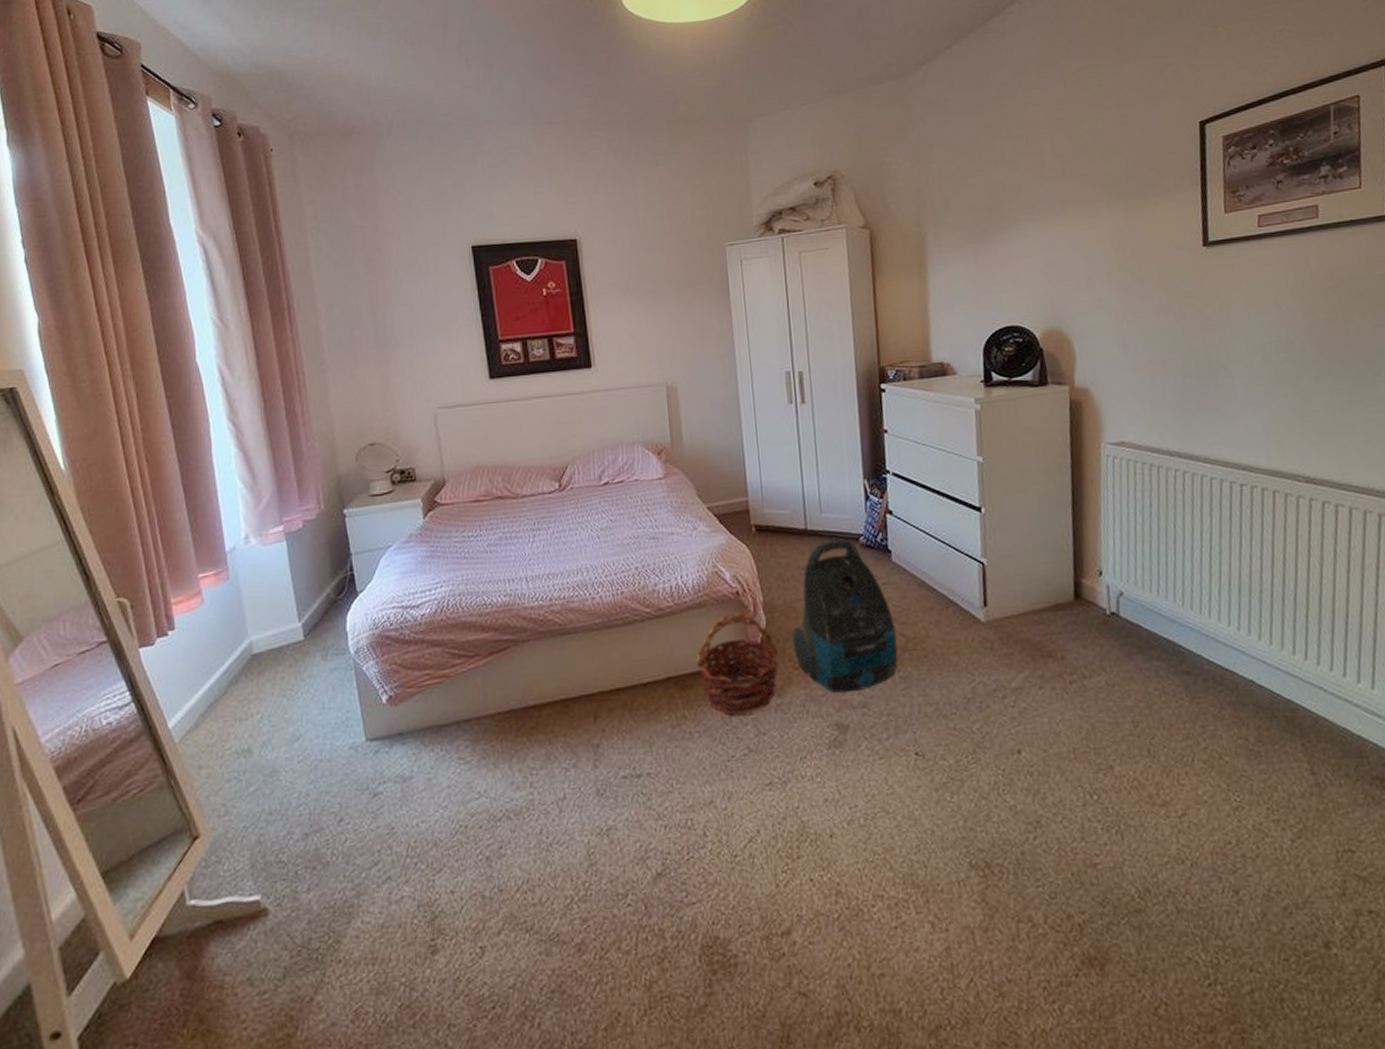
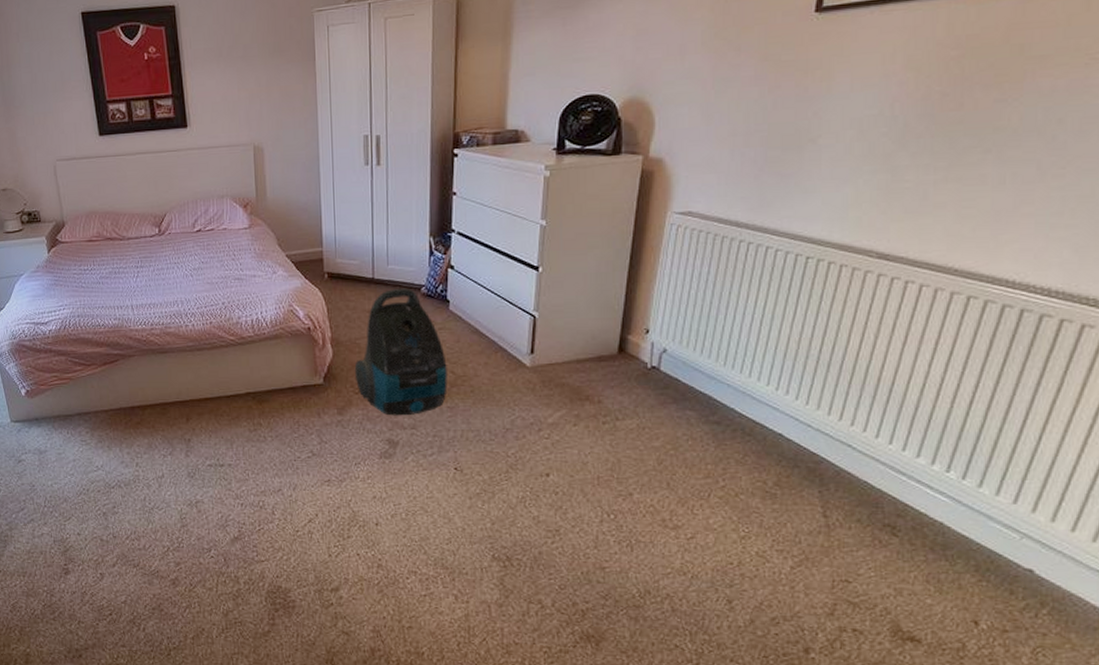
basket: present [694,612,779,715] -> none [270,345,341,426]

